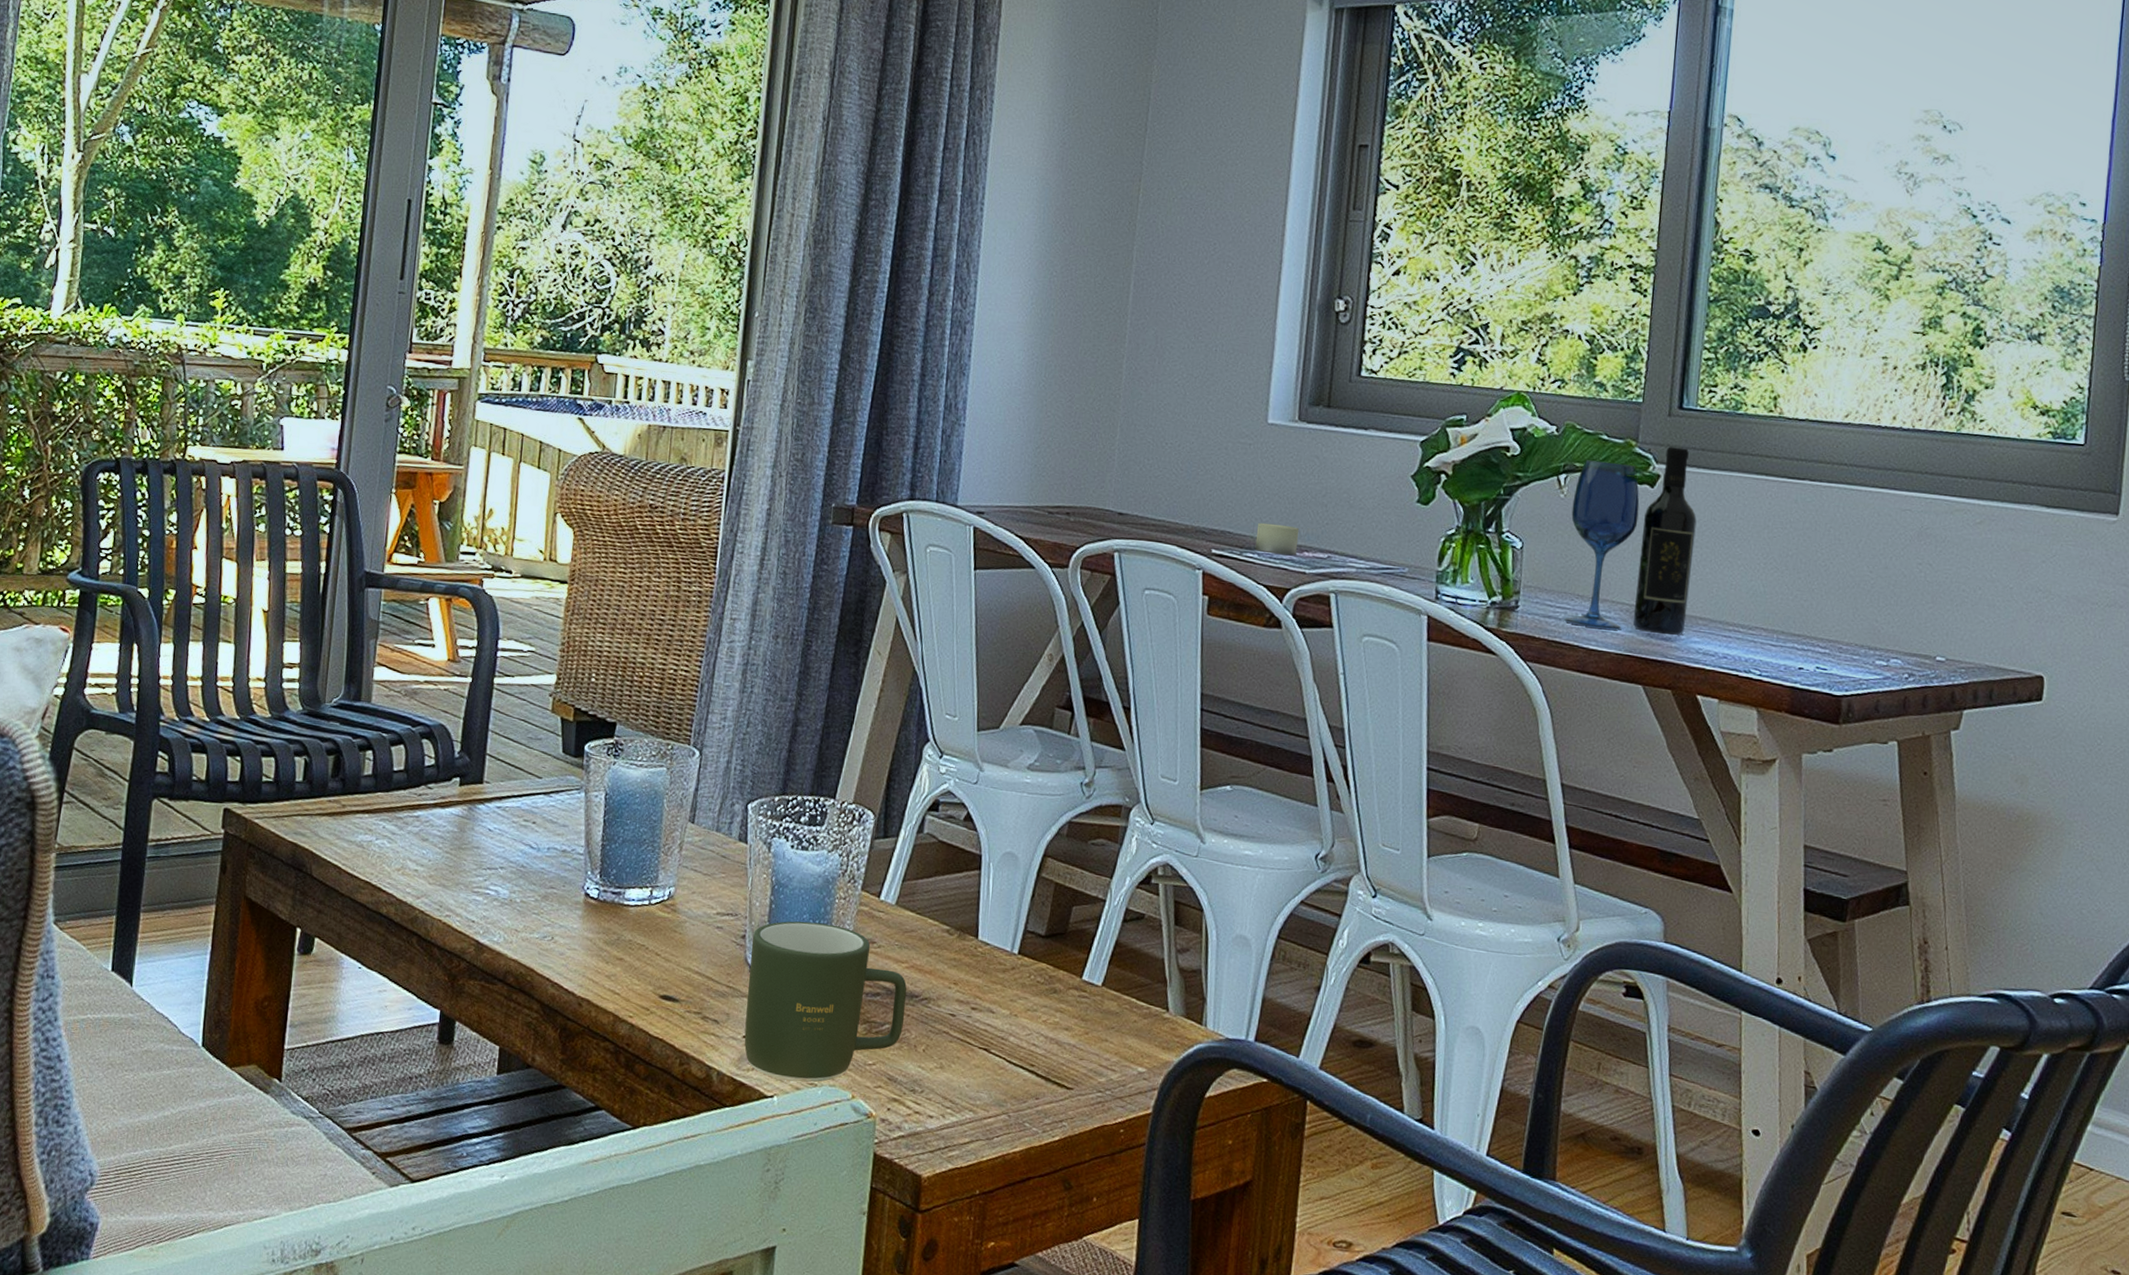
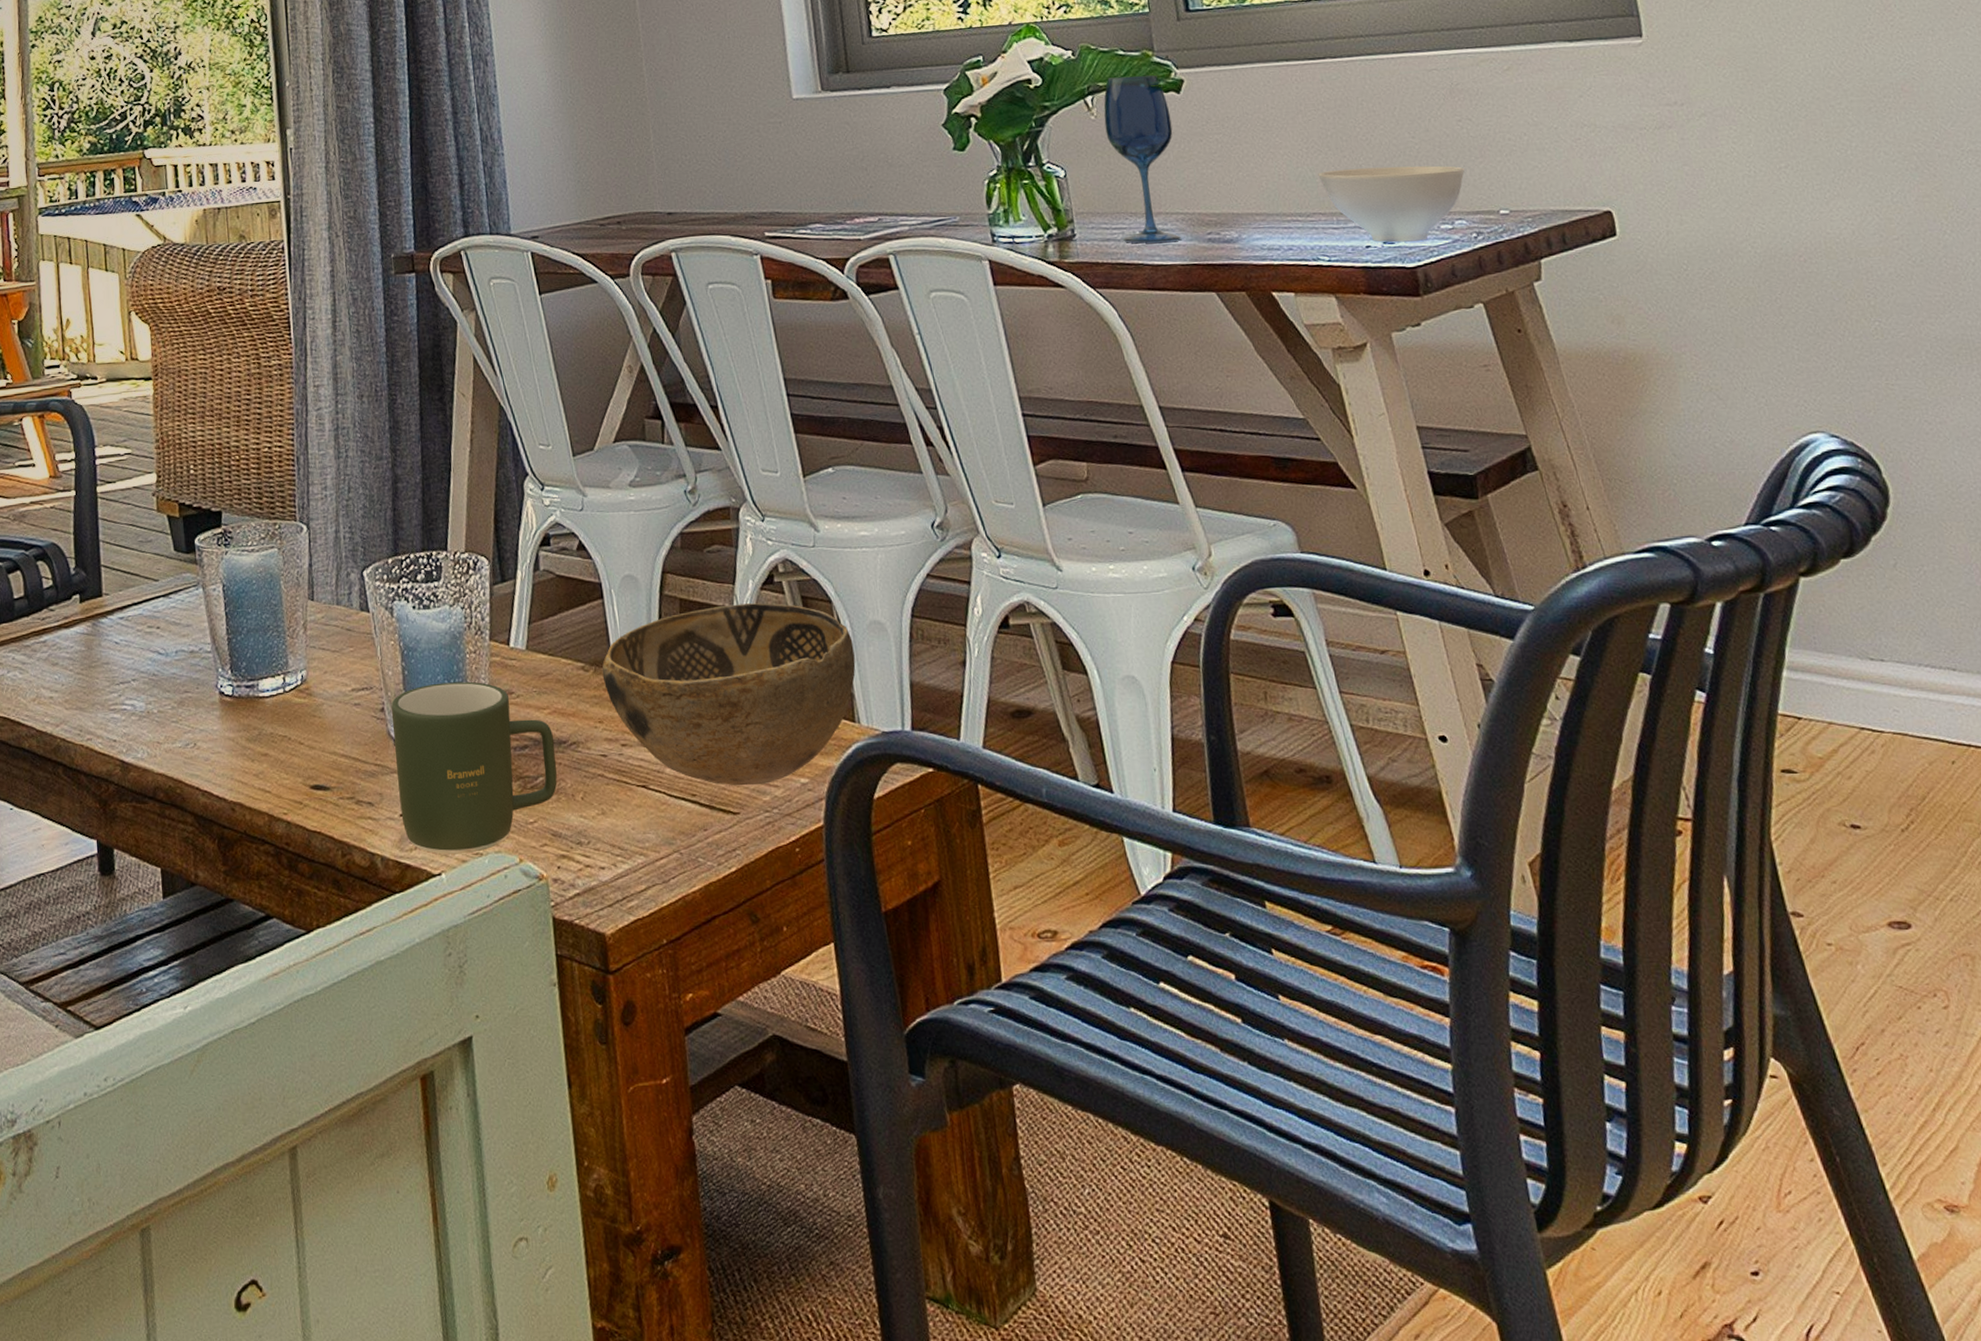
decorative bowl: none [965,896,1216,1067] -> present [601,603,856,786]
candle: present [1255,522,1300,556] -> none [804,195,847,227]
wine bottle: present [1632,446,1697,635] -> none [1176,49,1245,238]
bowl: none [1769,589,1914,673] -> present [1318,165,1466,243]

